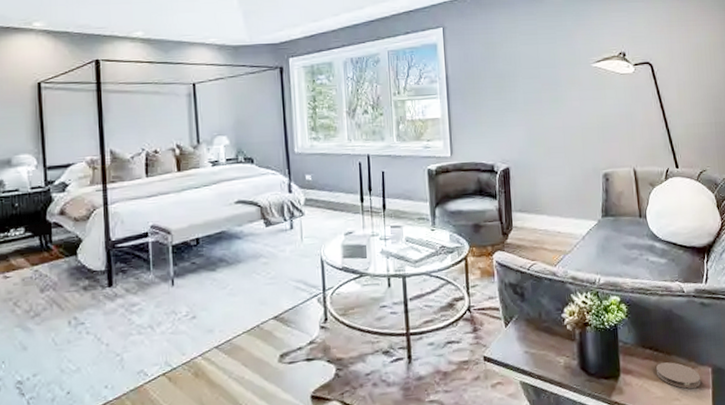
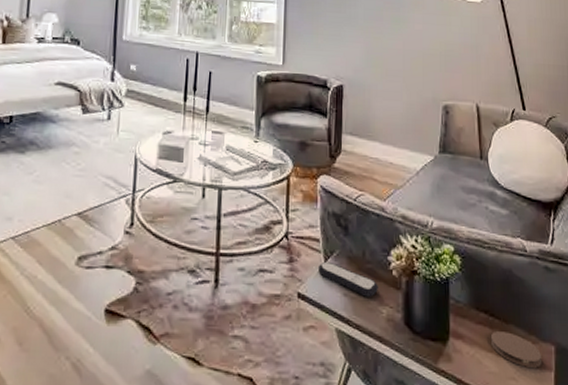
remote control: none [500,326,555,351] -> present [318,261,378,297]

